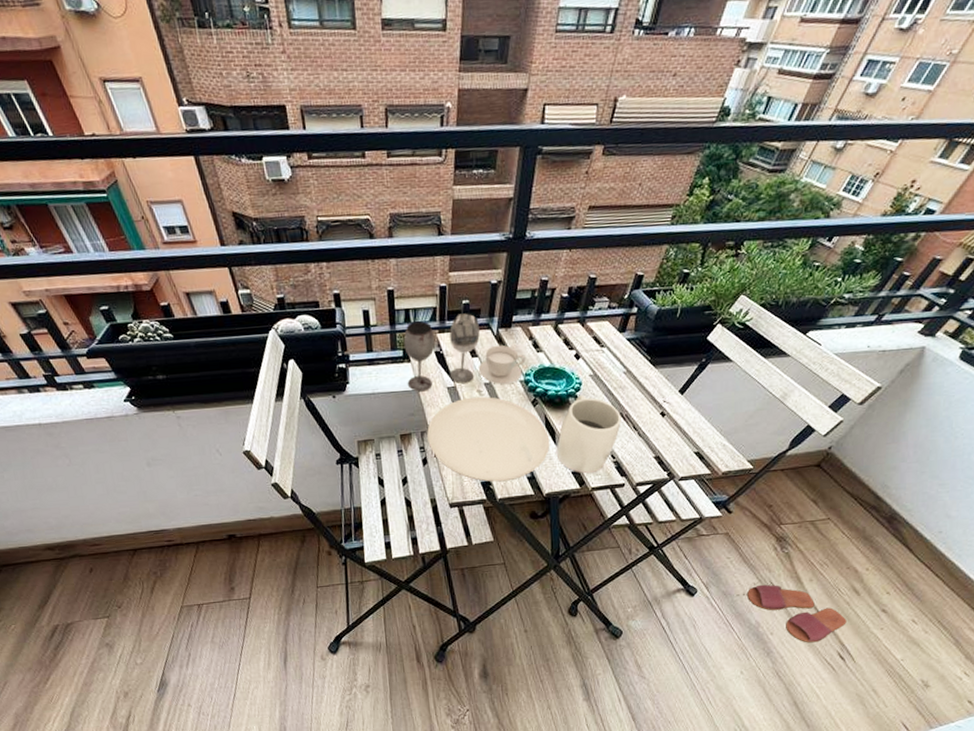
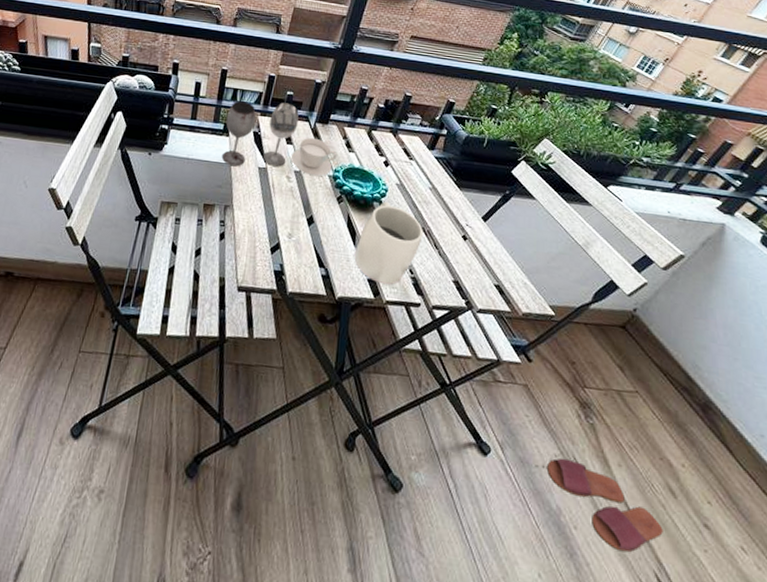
plate: present [427,396,550,483] -> none [229,181,350,275]

